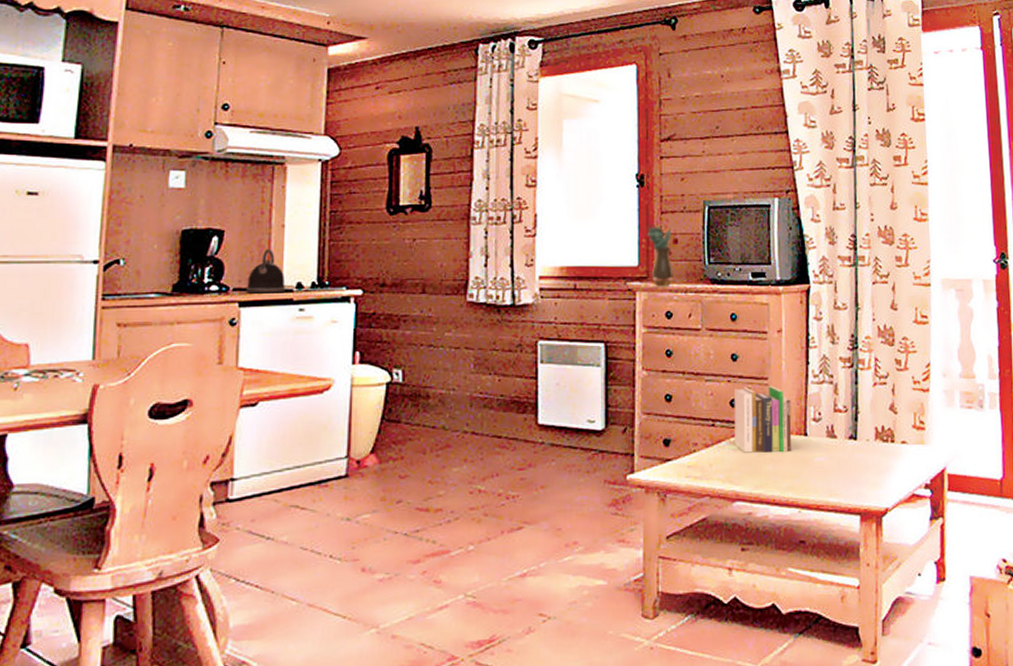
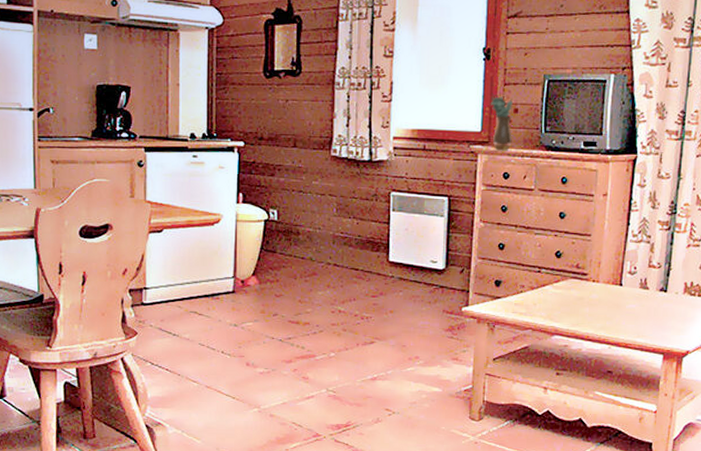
kettle: present [246,248,286,294] -> none [150,103,181,142]
books: present [734,386,792,453] -> none [557,241,610,299]

